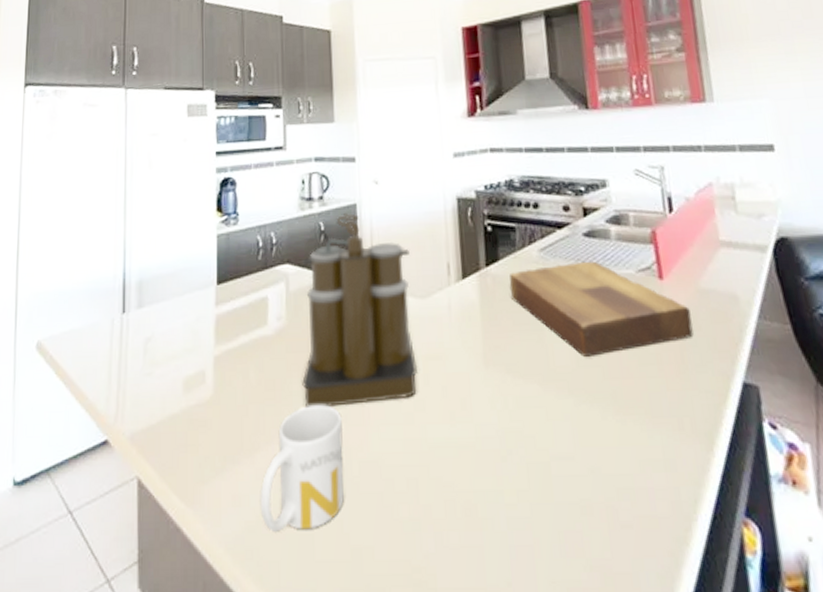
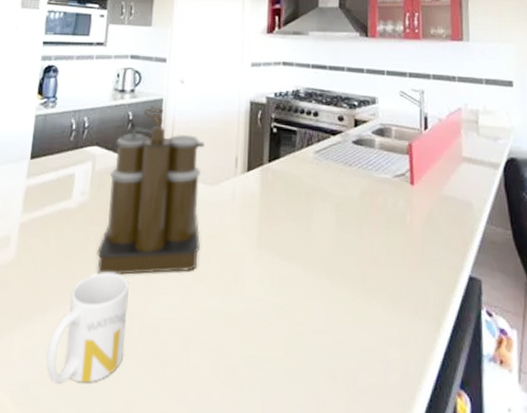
cutting board: present [509,261,694,357] -> none [286,164,434,246]

